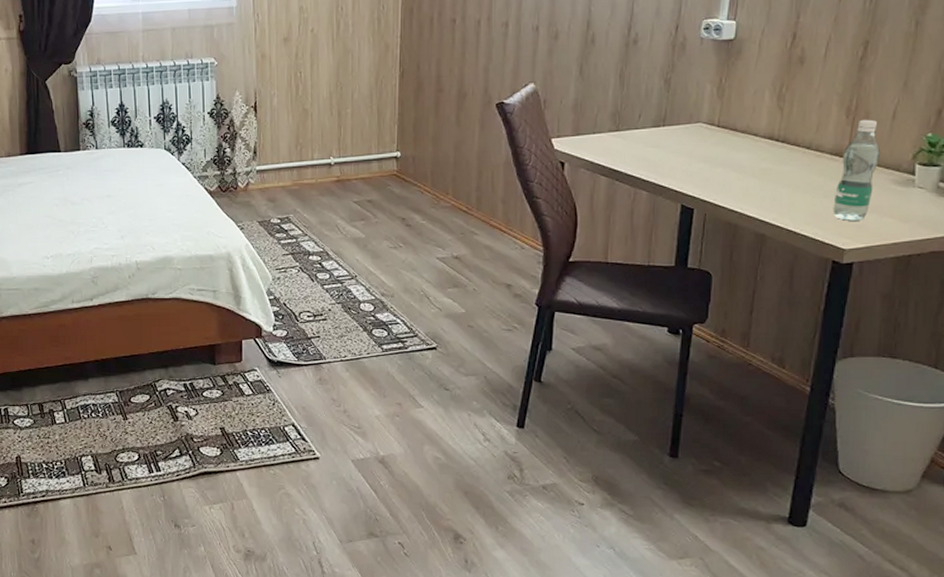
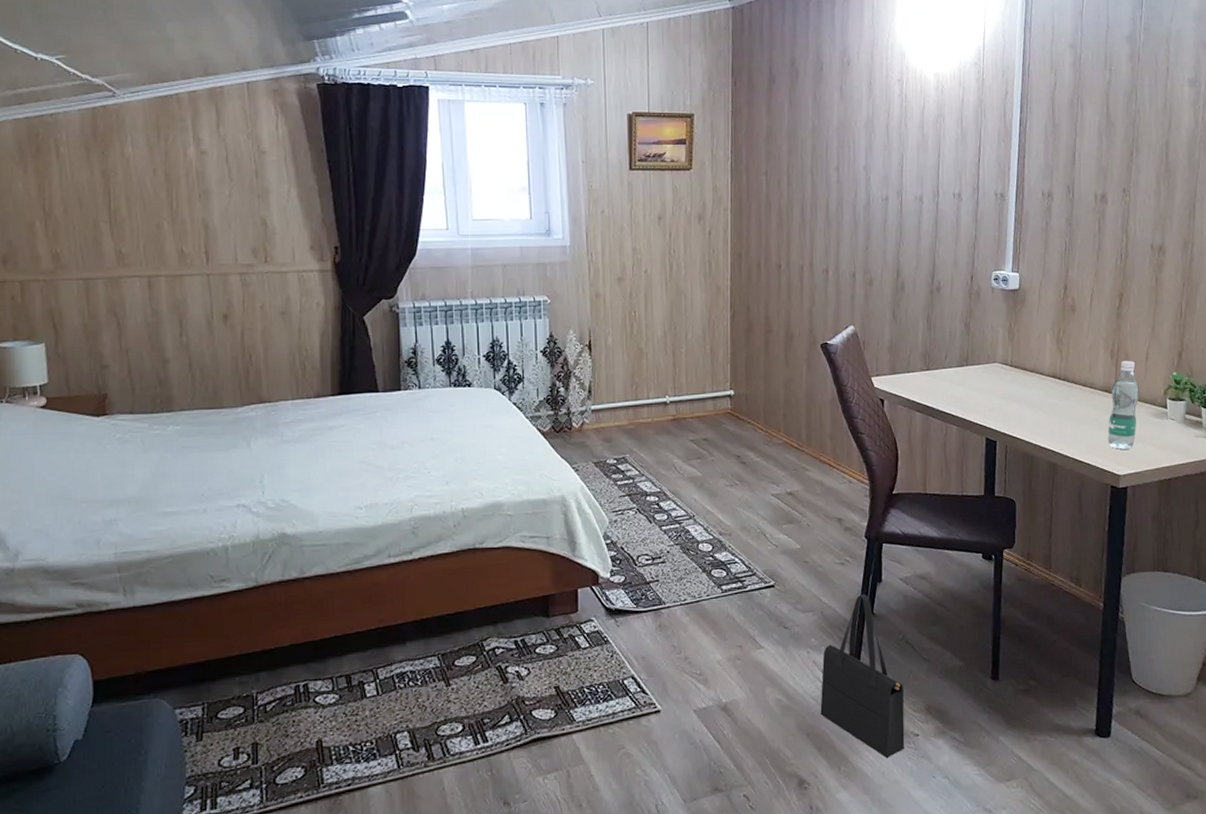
tote bag: none [479,362,571,524] -> present [820,594,905,759]

